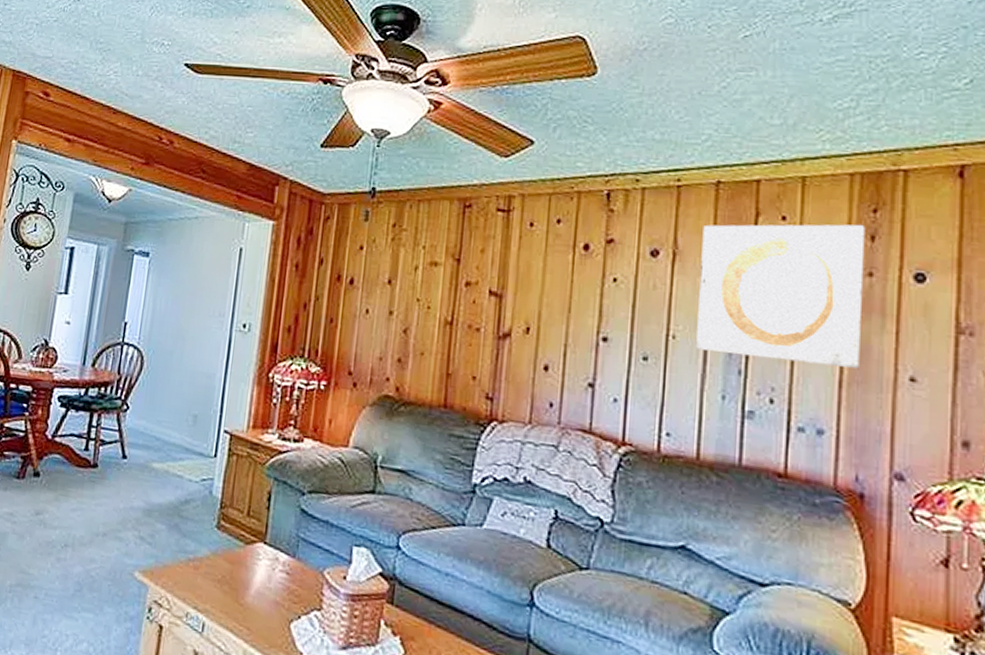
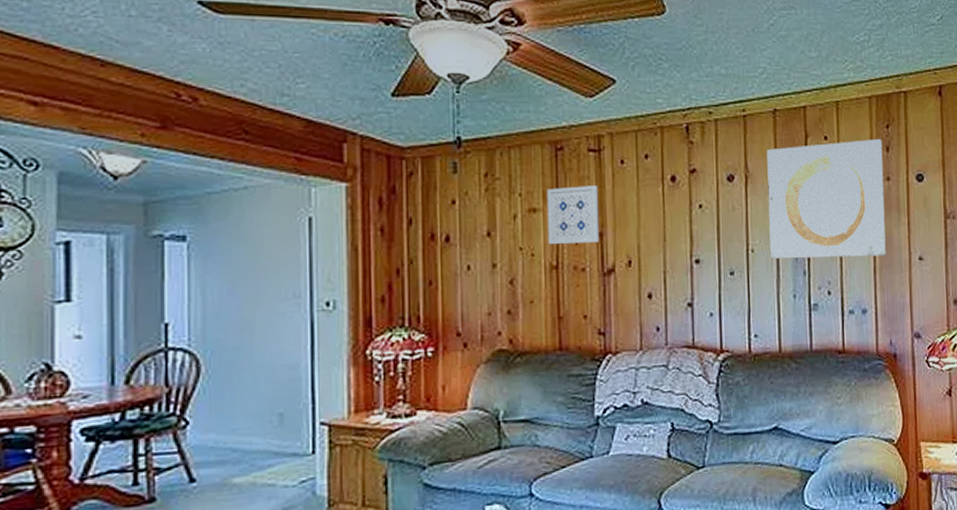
wall art: none [445,244,503,304] -> present [546,186,600,245]

